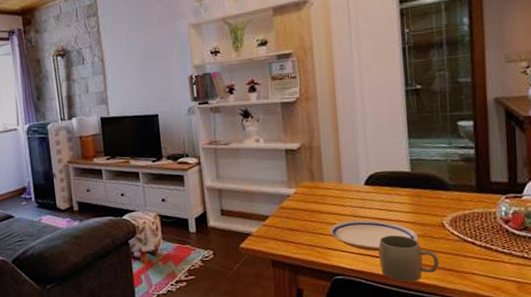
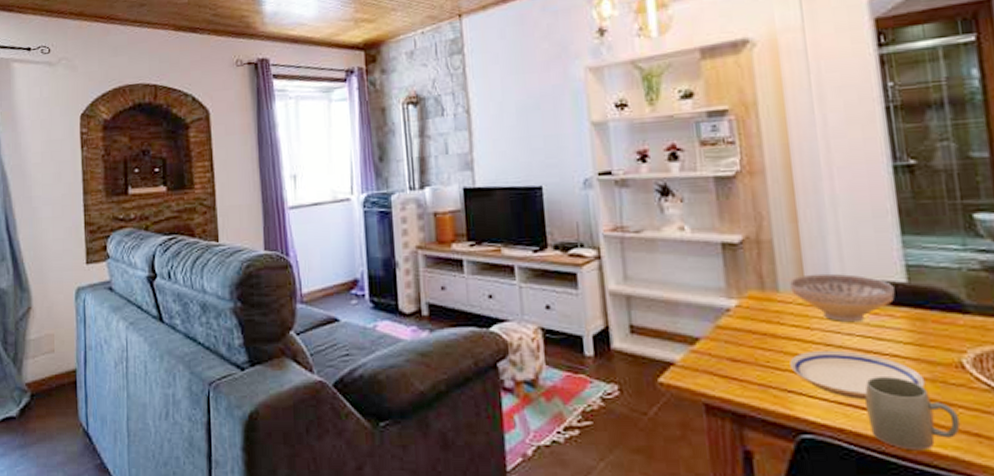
books: present [188,71,229,102] -> none [583,130,641,171]
decorative bowl: none [331,167,402,200] -> present [790,273,896,322]

